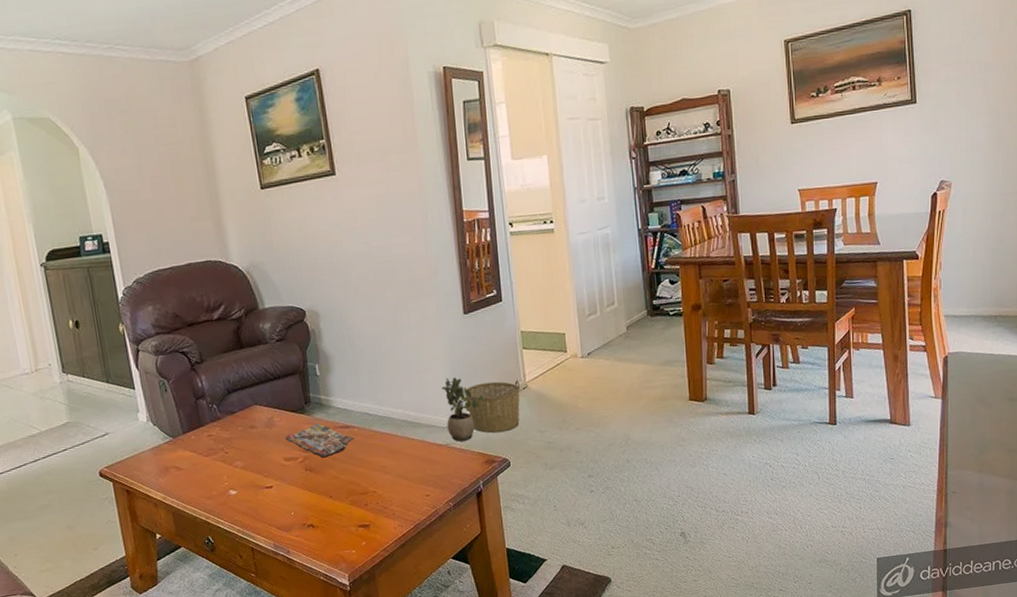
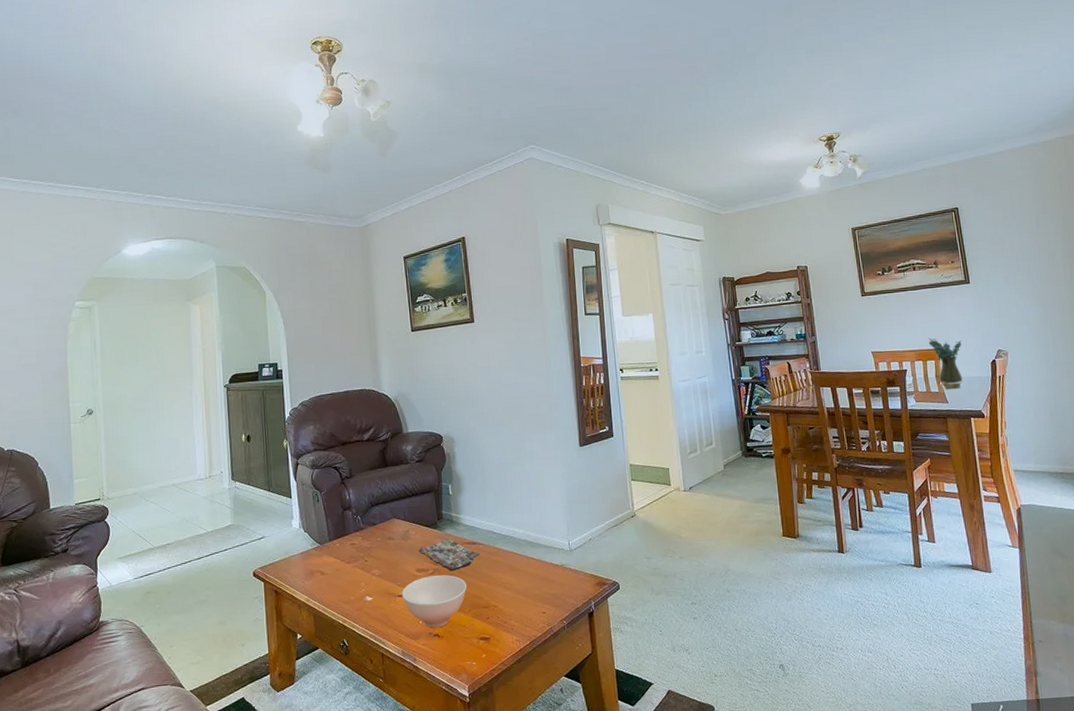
bowl: none [269,462,342,519] -> present [401,575,467,628]
potted plant: present [441,377,484,442] -> none [558,503,596,563]
basket: present [463,380,521,433] -> none [578,508,630,557]
vase: none [863,170,901,229] -> present [928,338,963,390]

